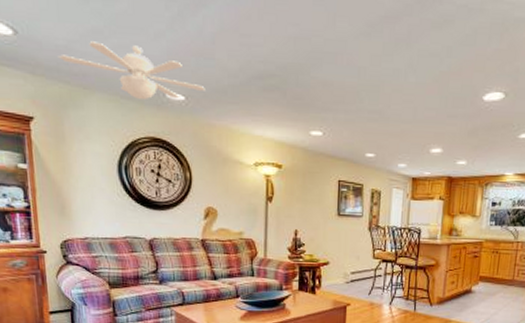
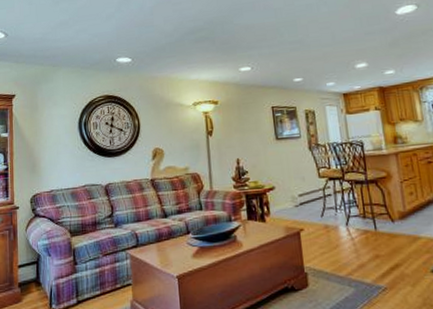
ceiling fan: present [57,41,205,99] -> none [35,27,147,67]

